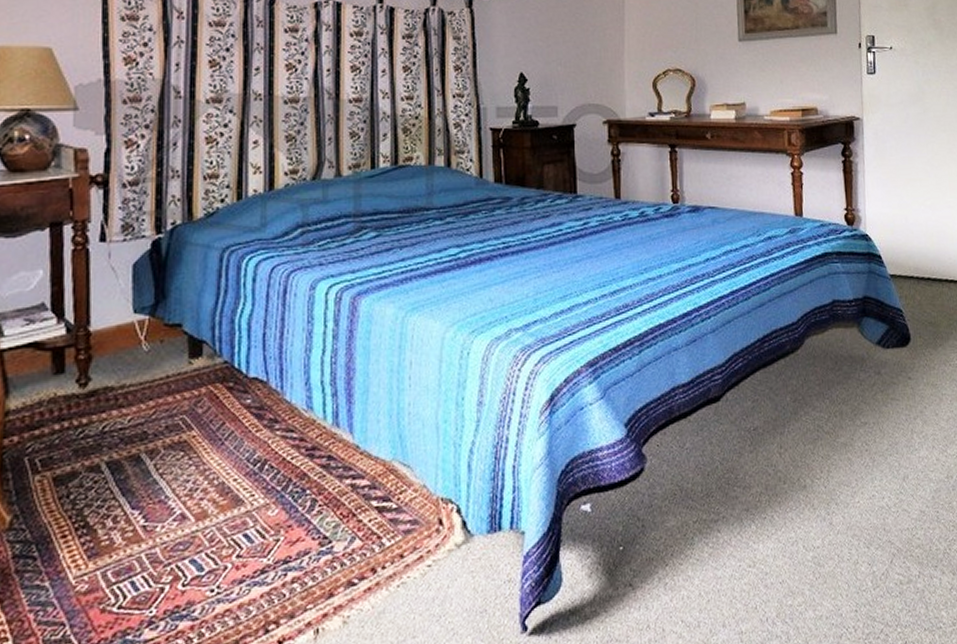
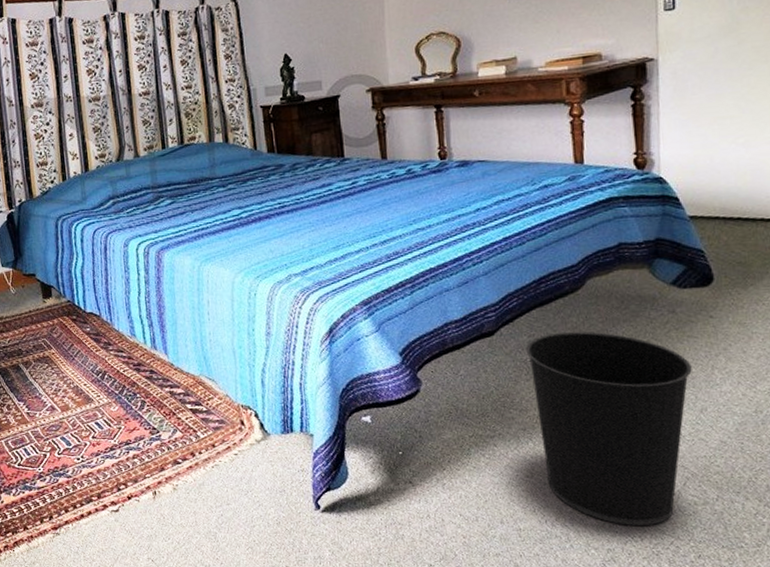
wastebasket: none [749,395,895,615] -> present [525,331,692,525]

